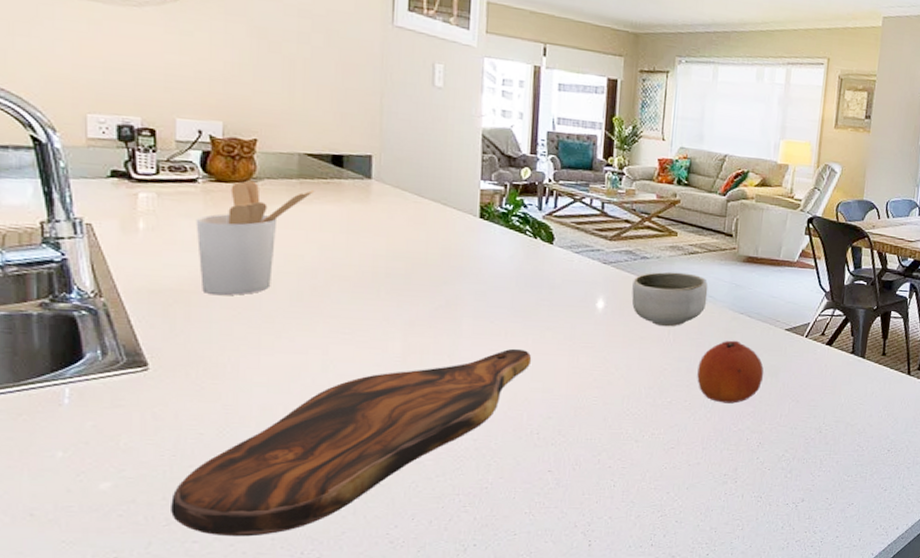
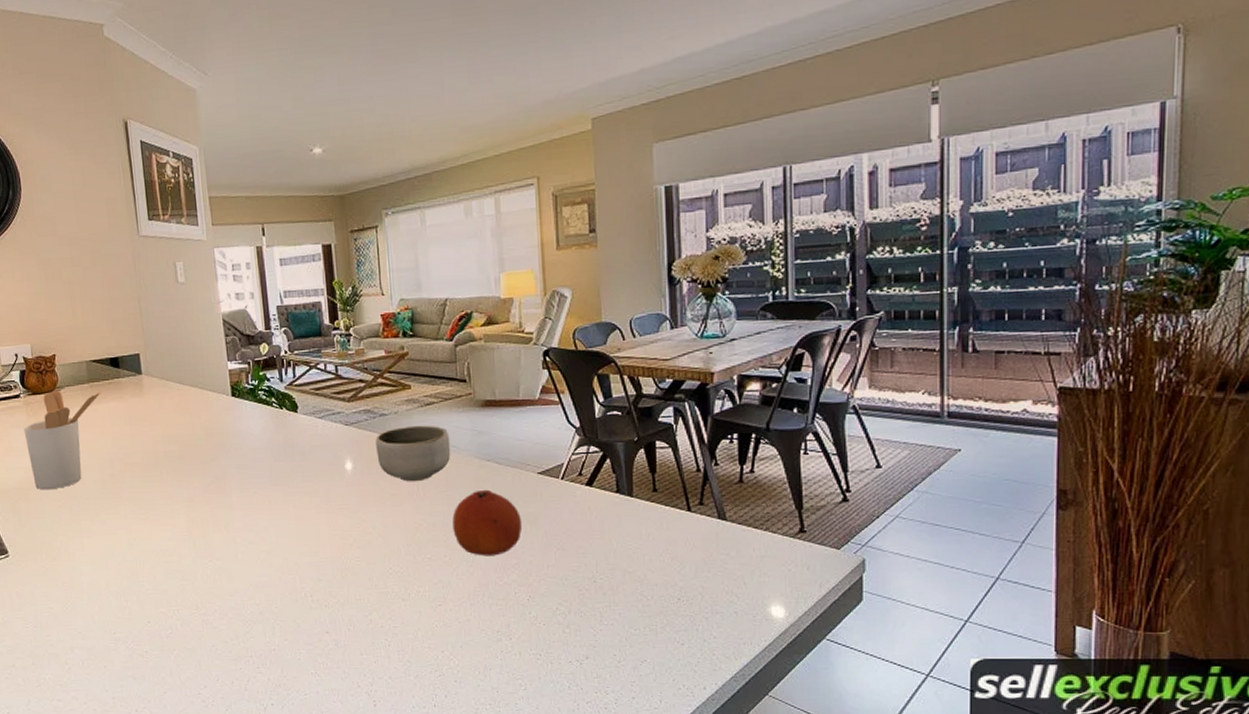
cutting board: present [171,348,532,537] -> none [38,515,296,696]

